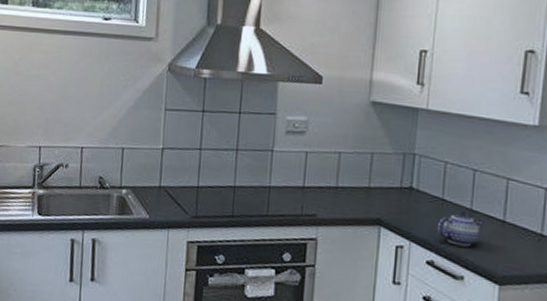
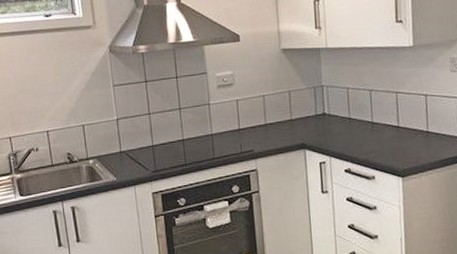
teapot: present [436,212,486,247] -> none [348,125,385,153]

